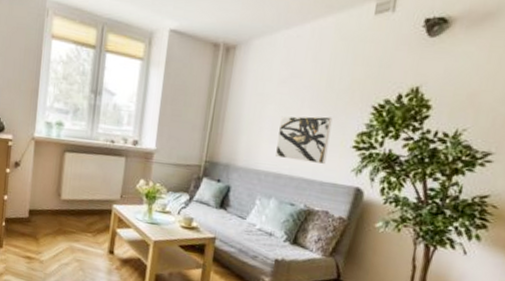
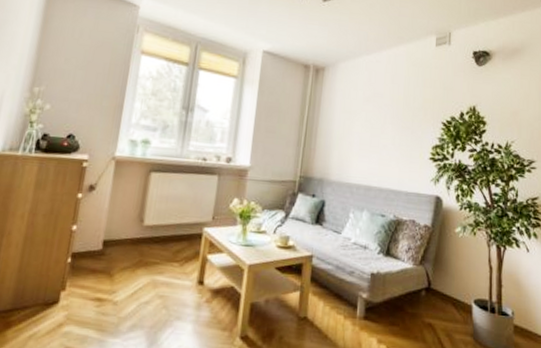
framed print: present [276,116,333,164] -> none [365,131,411,175]

